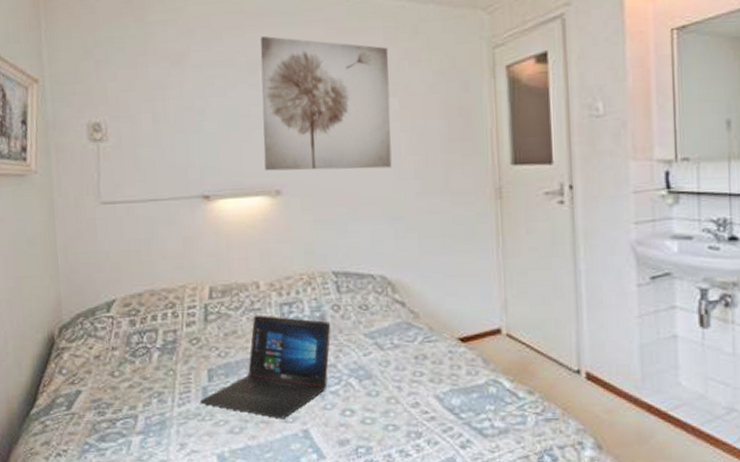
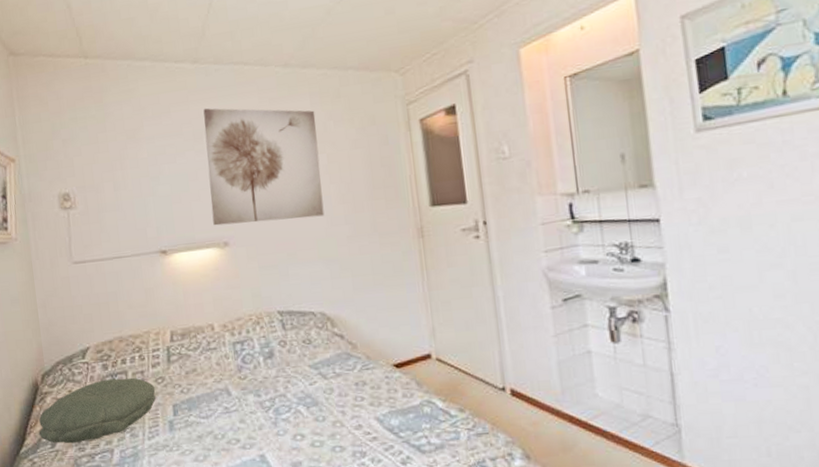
pillow: none [53,336,189,407] -> present [38,377,156,444]
laptop: present [199,314,331,419] -> none [167,353,279,447]

